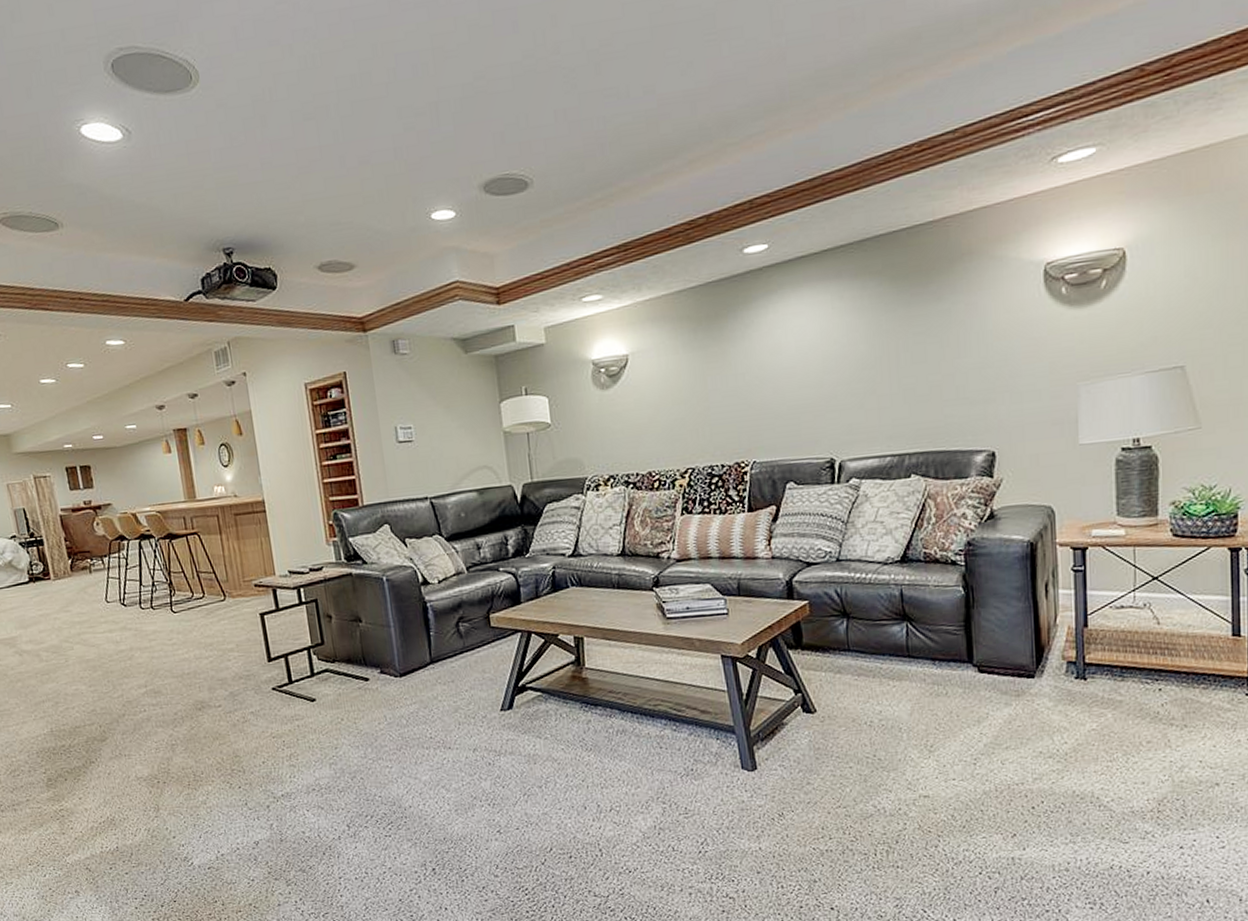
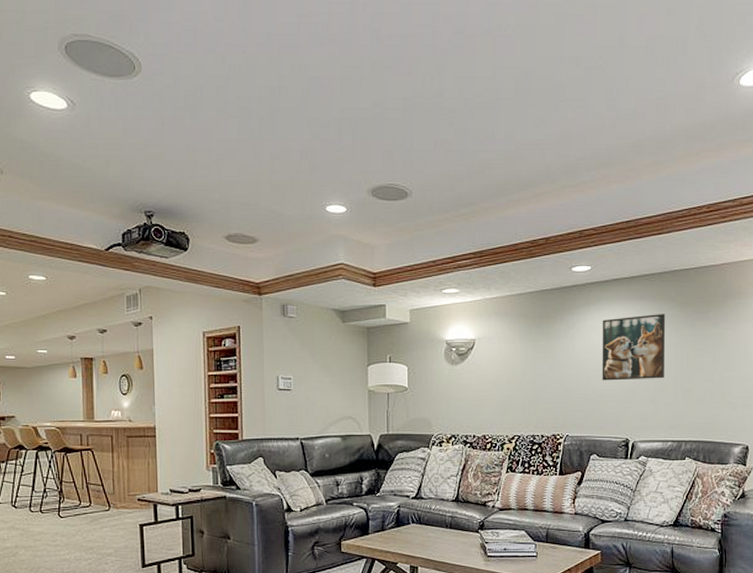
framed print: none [788,293,875,389] -> present [602,314,666,381]

